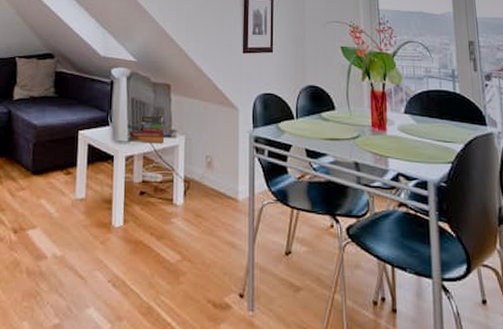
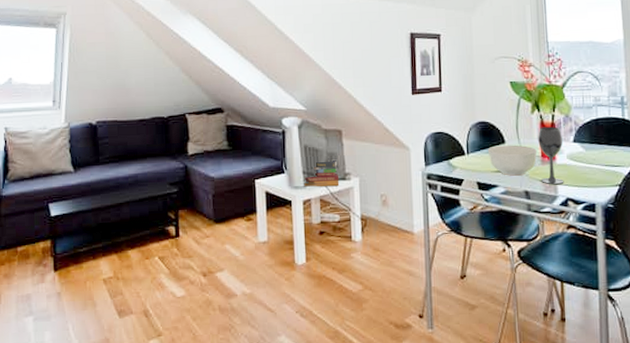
bowl: none [317,111,368,145] -> present [487,145,538,176]
wine glass: none [368,95,395,158] -> present [538,126,564,185]

